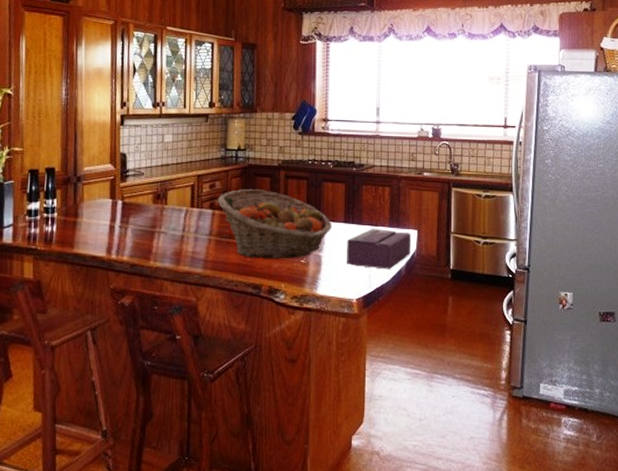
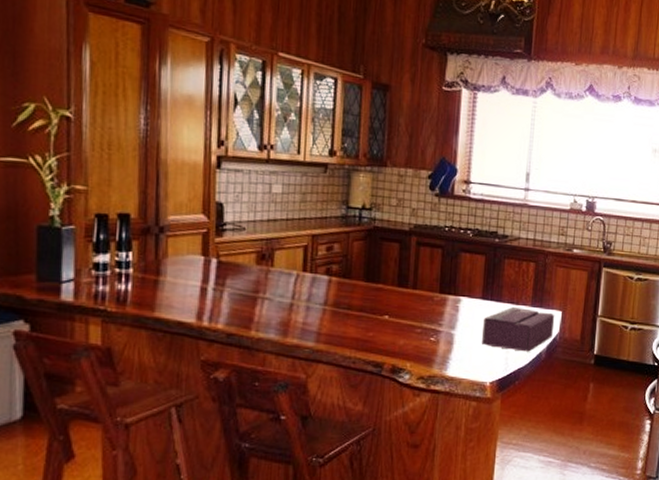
fruit basket: present [218,189,332,259] -> none [336,254,467,336]

